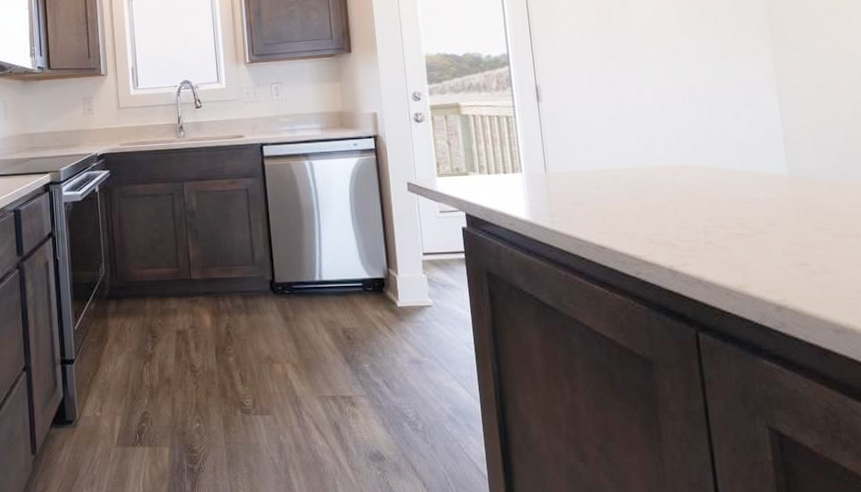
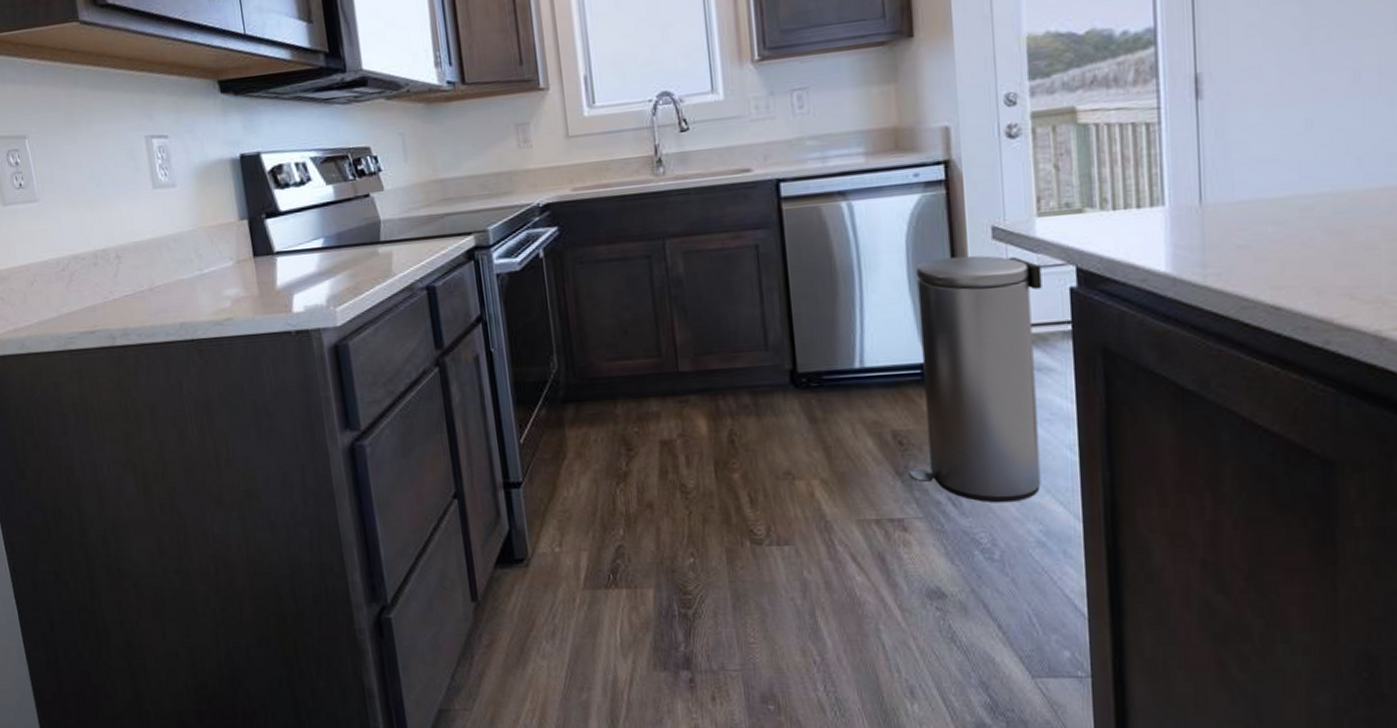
pedal bin: none [355,202,449,386] -> present [909,255,1042,503]

